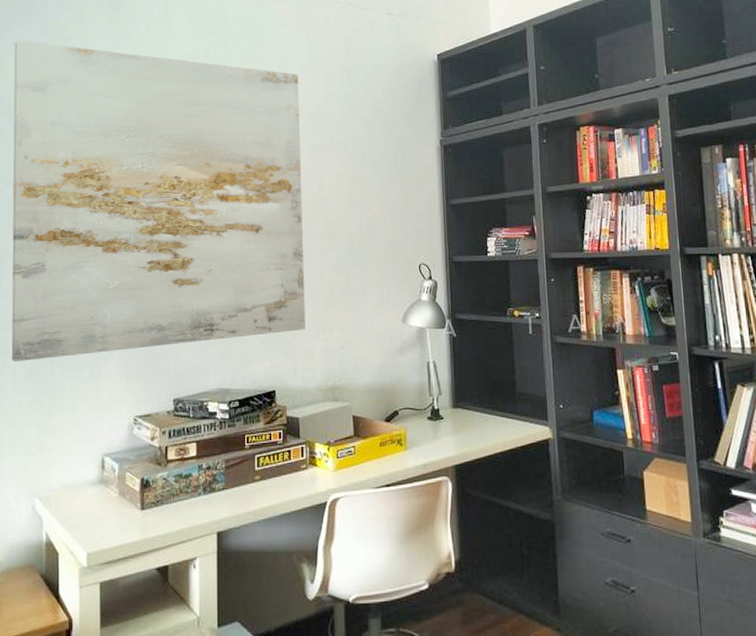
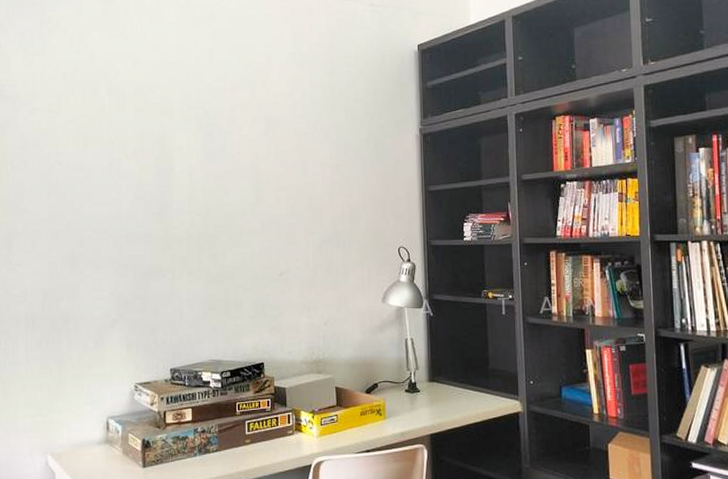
wall art: present [11,40,305,362] -> none [16,31,291,333]

